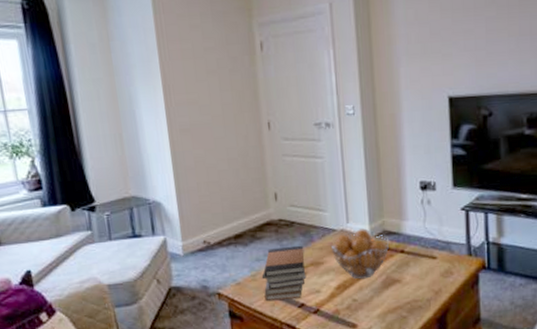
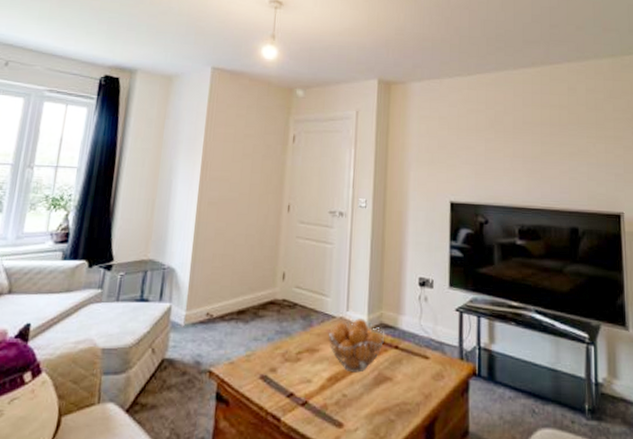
book stack: present [261,245,306,302] -> none [255,328,302,387]

